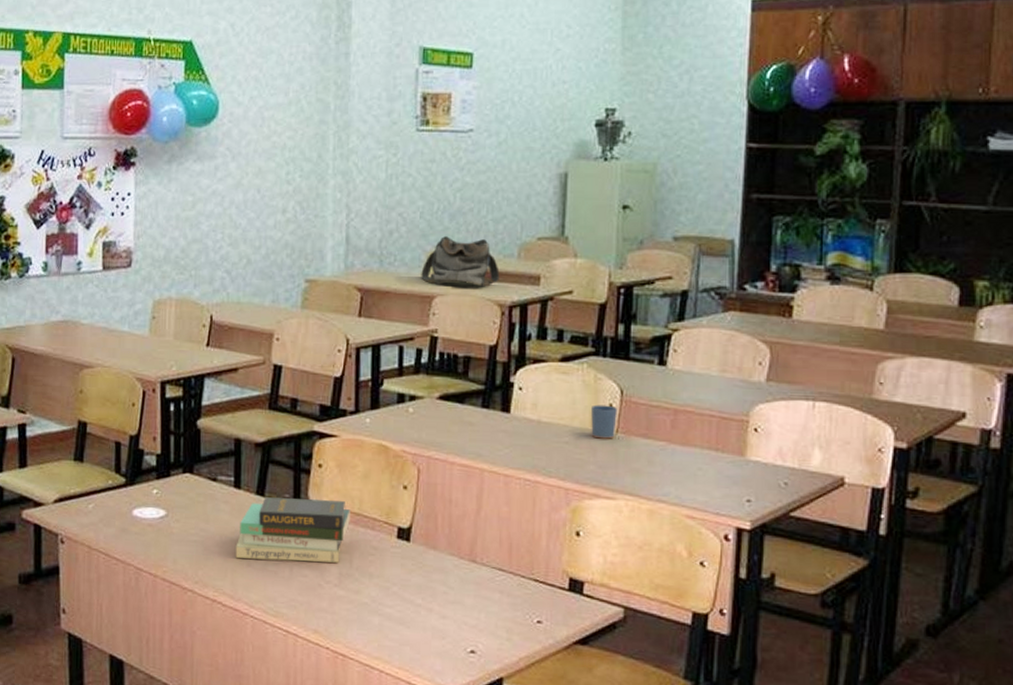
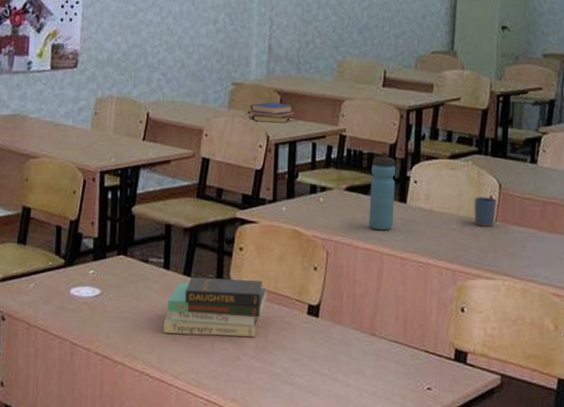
book: none [322,300,379,324] -> present [246,102,296,123]
backpack: present [421,236,500,287] -> none [332,48,399,93]
water bottle: none [466,354,497,445] -> present [368,151,396,231]

